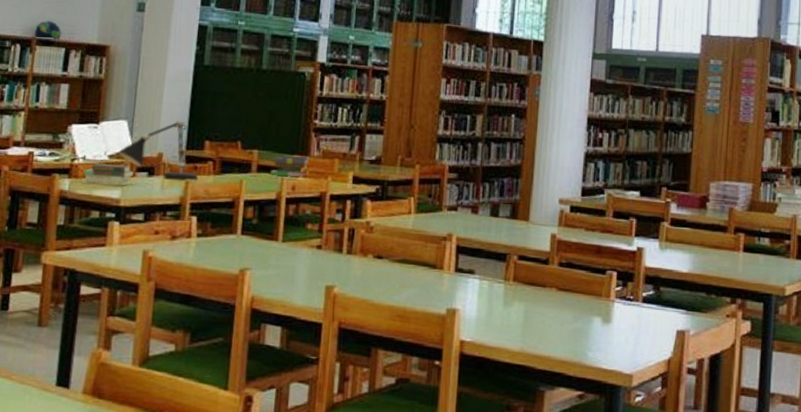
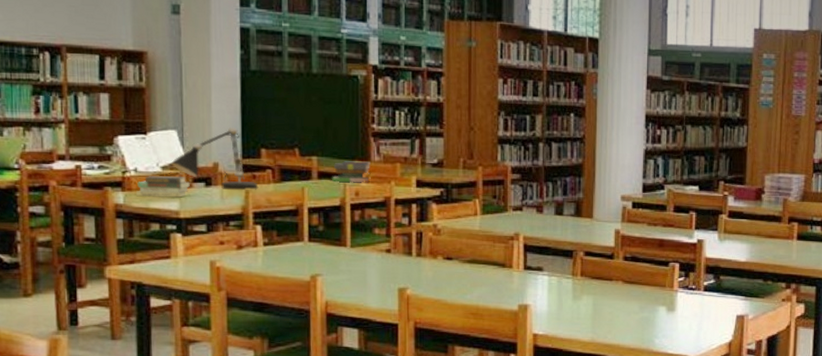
globe: present [34,20,61,47] -> none [63,26,92,54]

